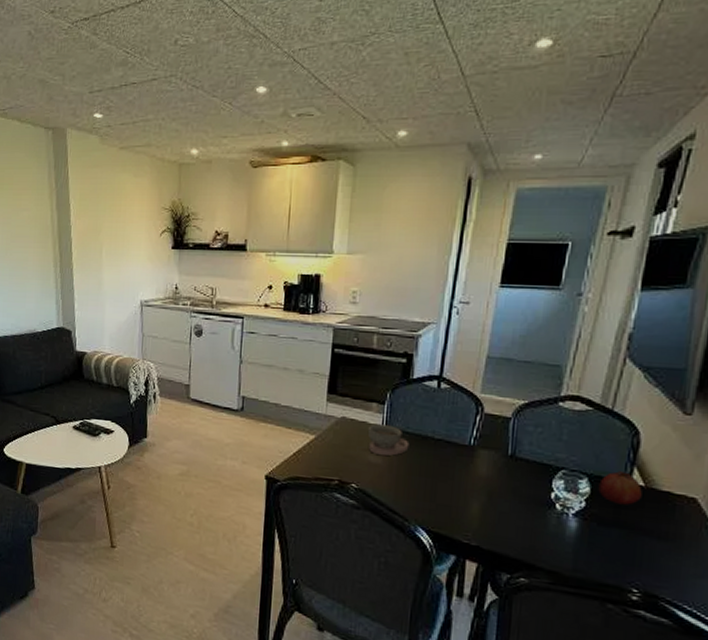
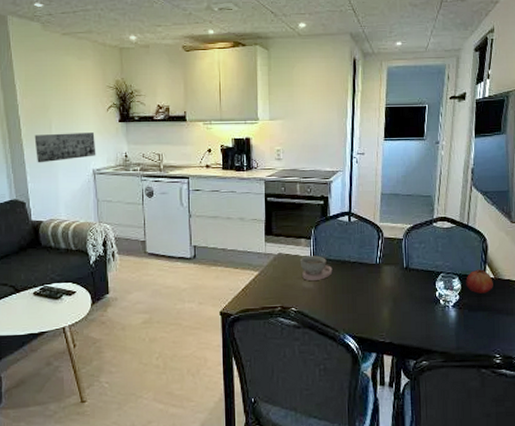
wall art: none [84,258,146,290] -> present [34,132,96,163]

